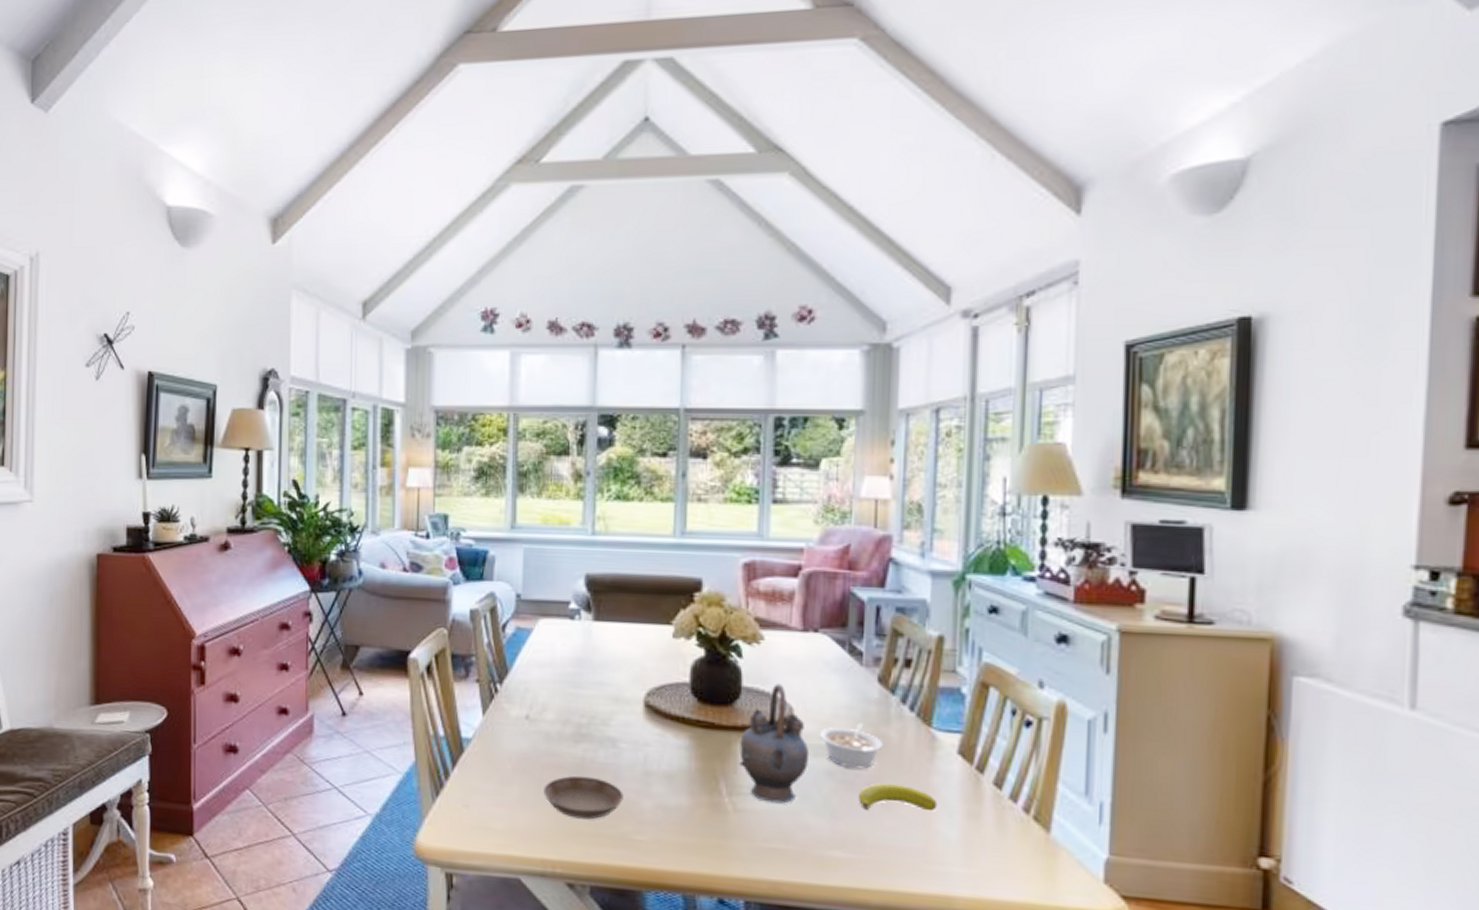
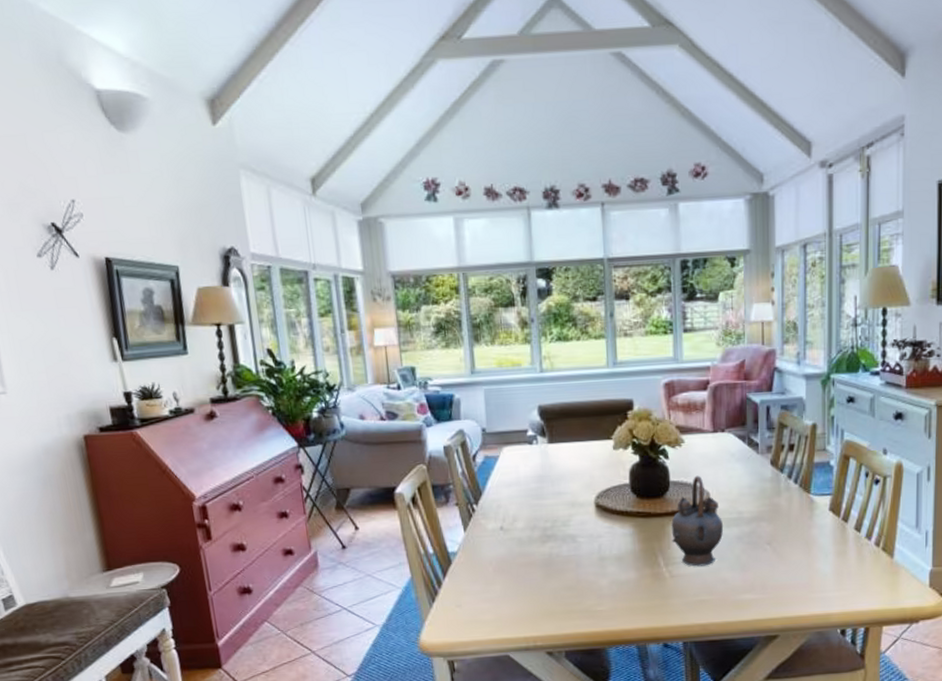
saucer: present [543,775,624,820] -> none [521,567,585,602]
legume: present [819,723,883,769] -> none [729,497,776,532]
banana: present [859,783,938,812] -> none [761,539,817,561]

